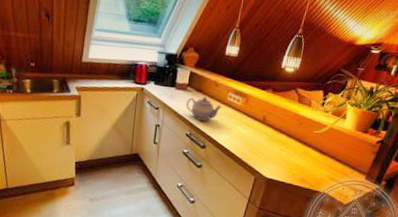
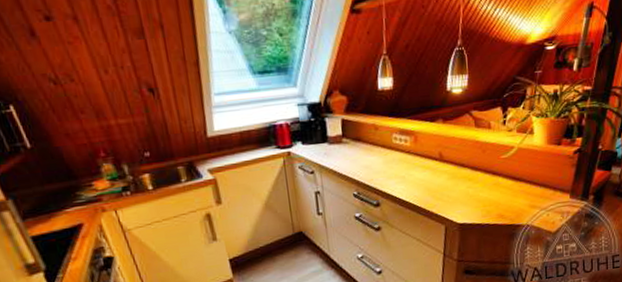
teapot: present [186,97,222,122] -> none [345,145,388,176]

